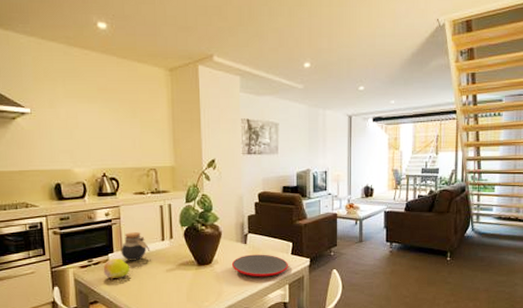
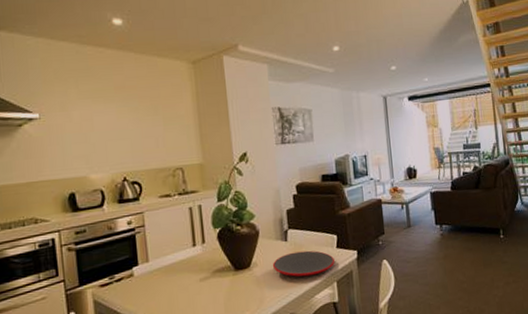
fruit: present [103,258,130,278] -> none [127,271,159,296]
jar: present [121,232,151,261] -> none [146,239,181,274]

